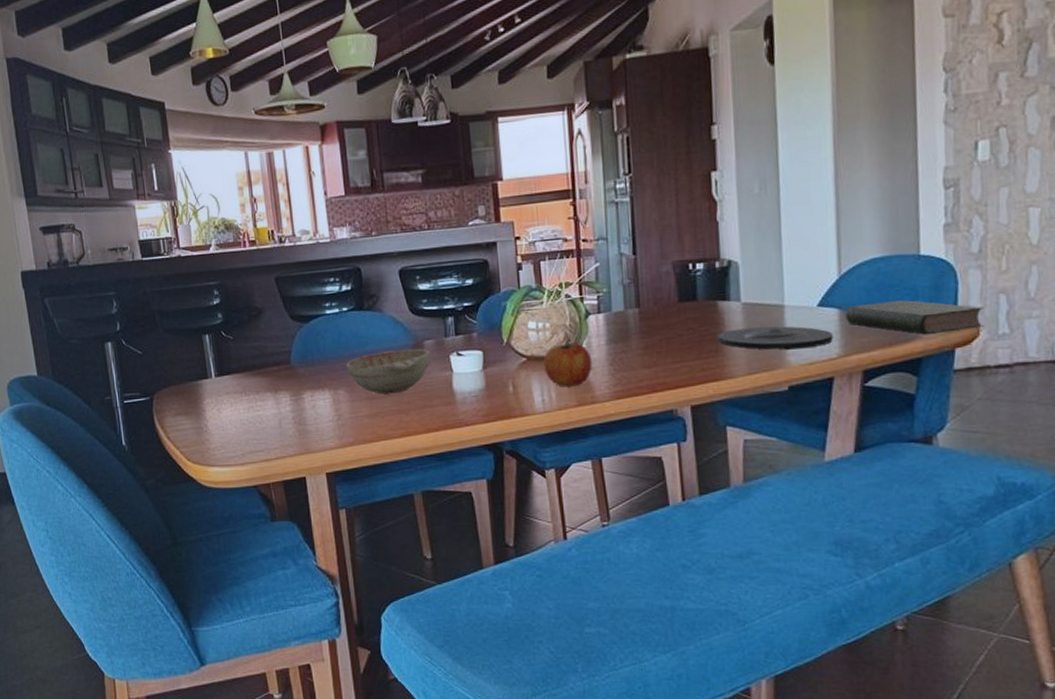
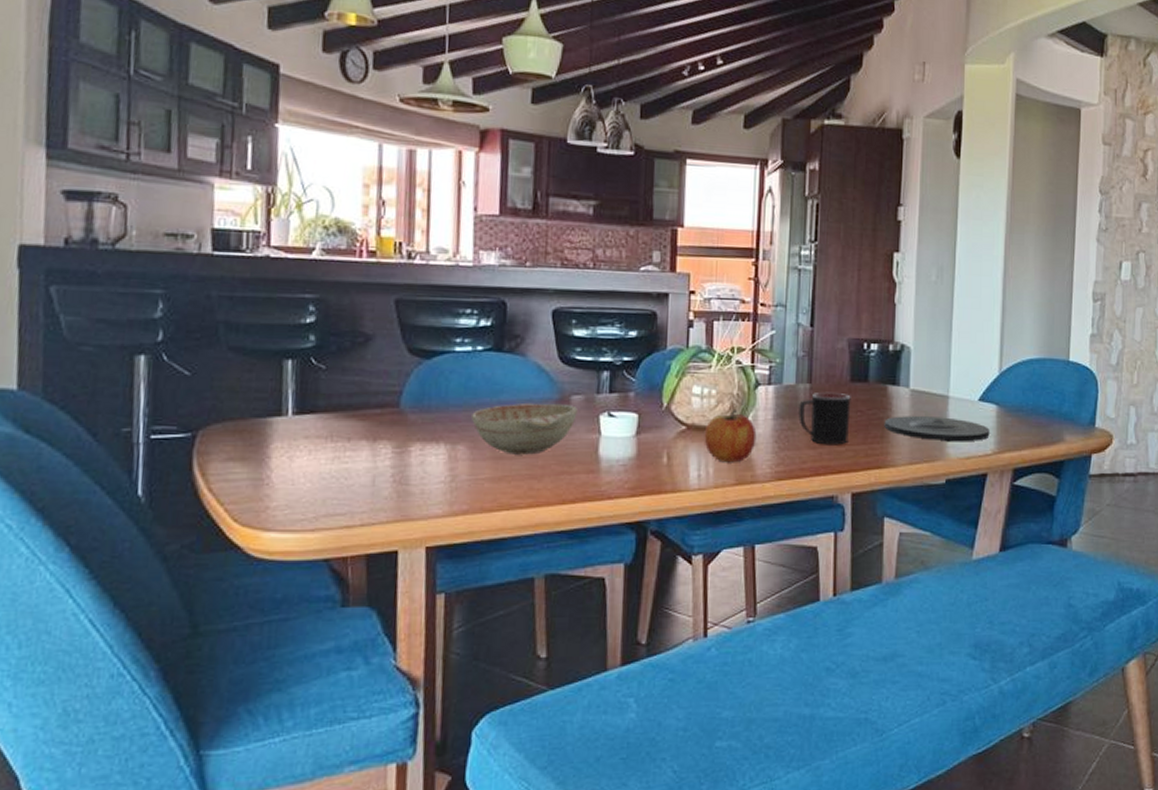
mug: none [629,314,683,364] -> present [797,393,851,445]
book: present [845,300,985,334] -> none [1002,402,1117,438]

